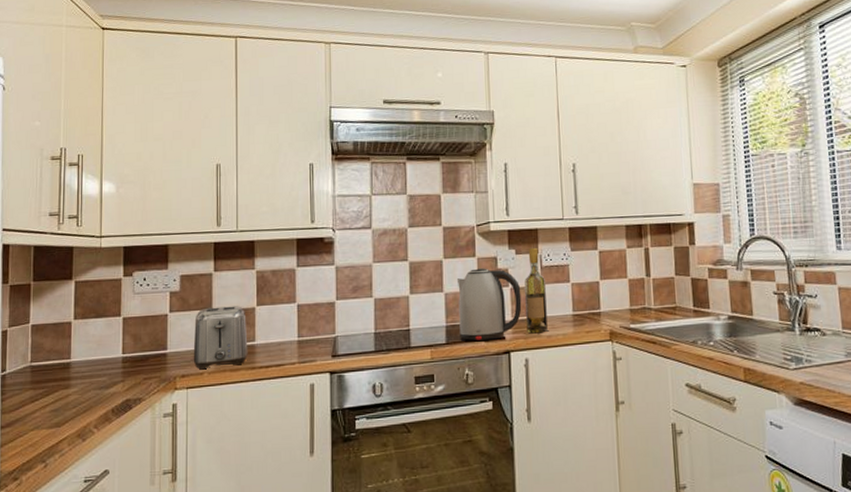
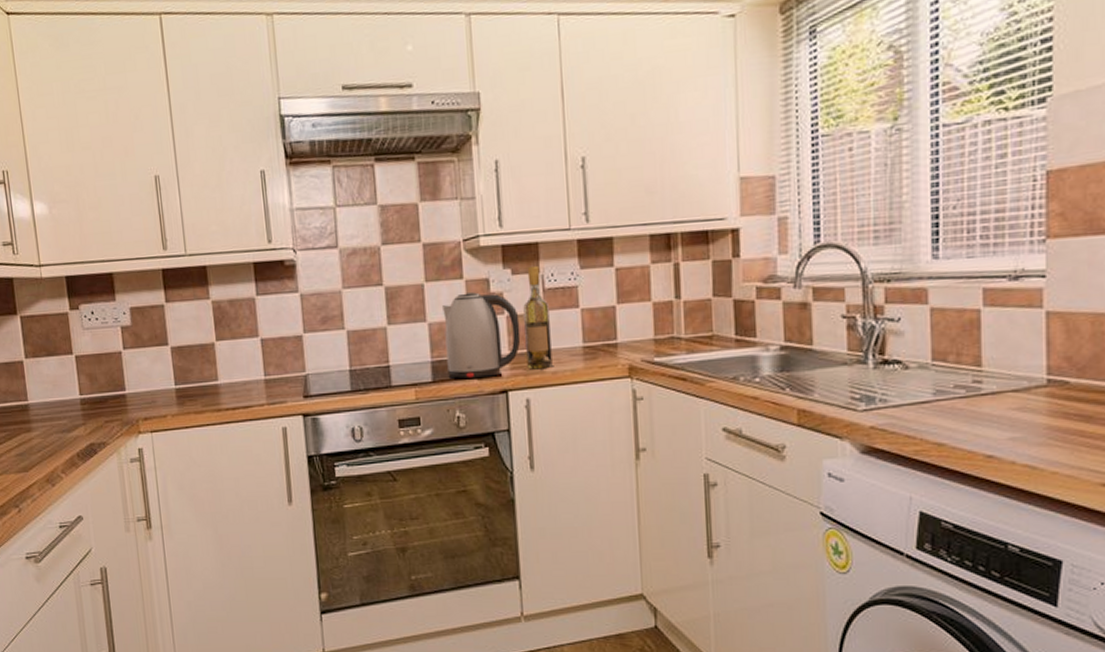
toaster: present [193,306,248,370] -> none [150,341,212,412]

